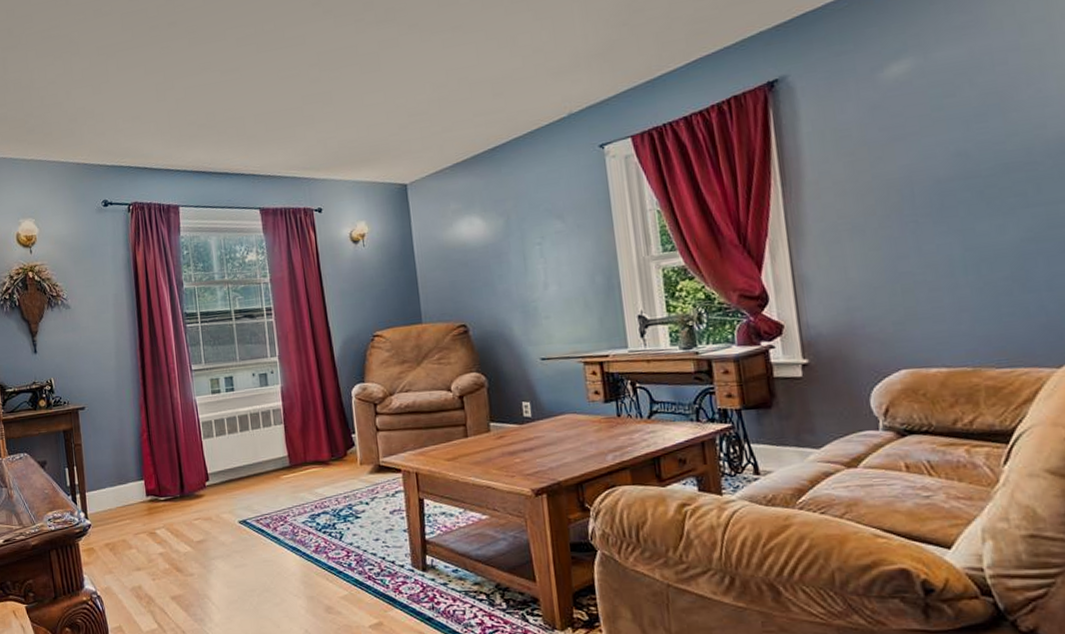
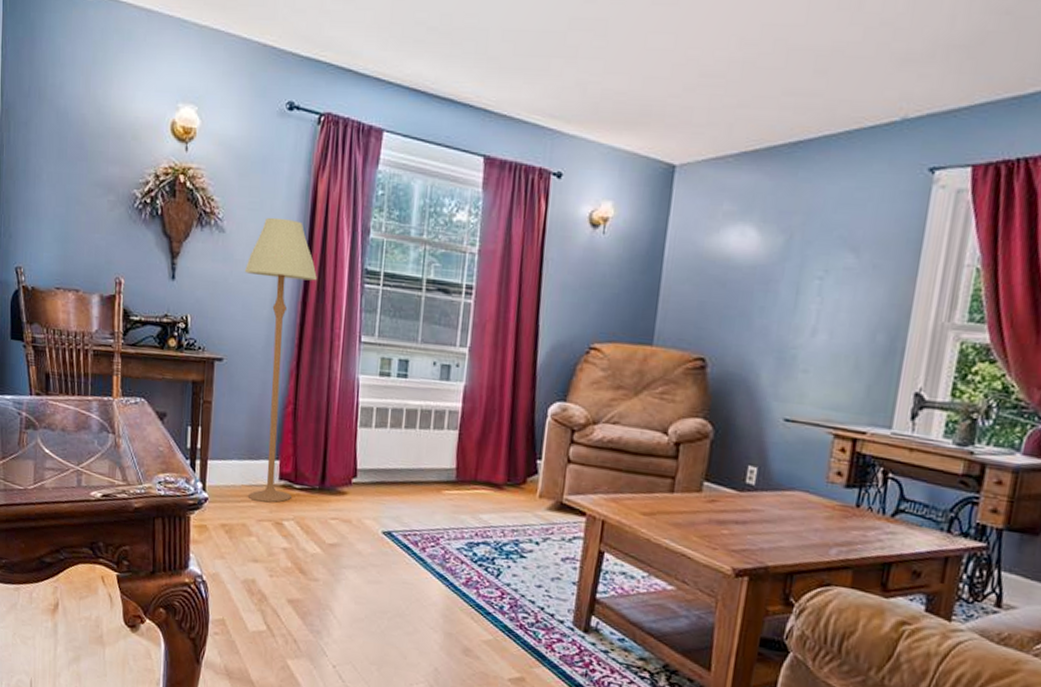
floor lamp: none [91,287,159,518] -> present [245,217,317,503]

